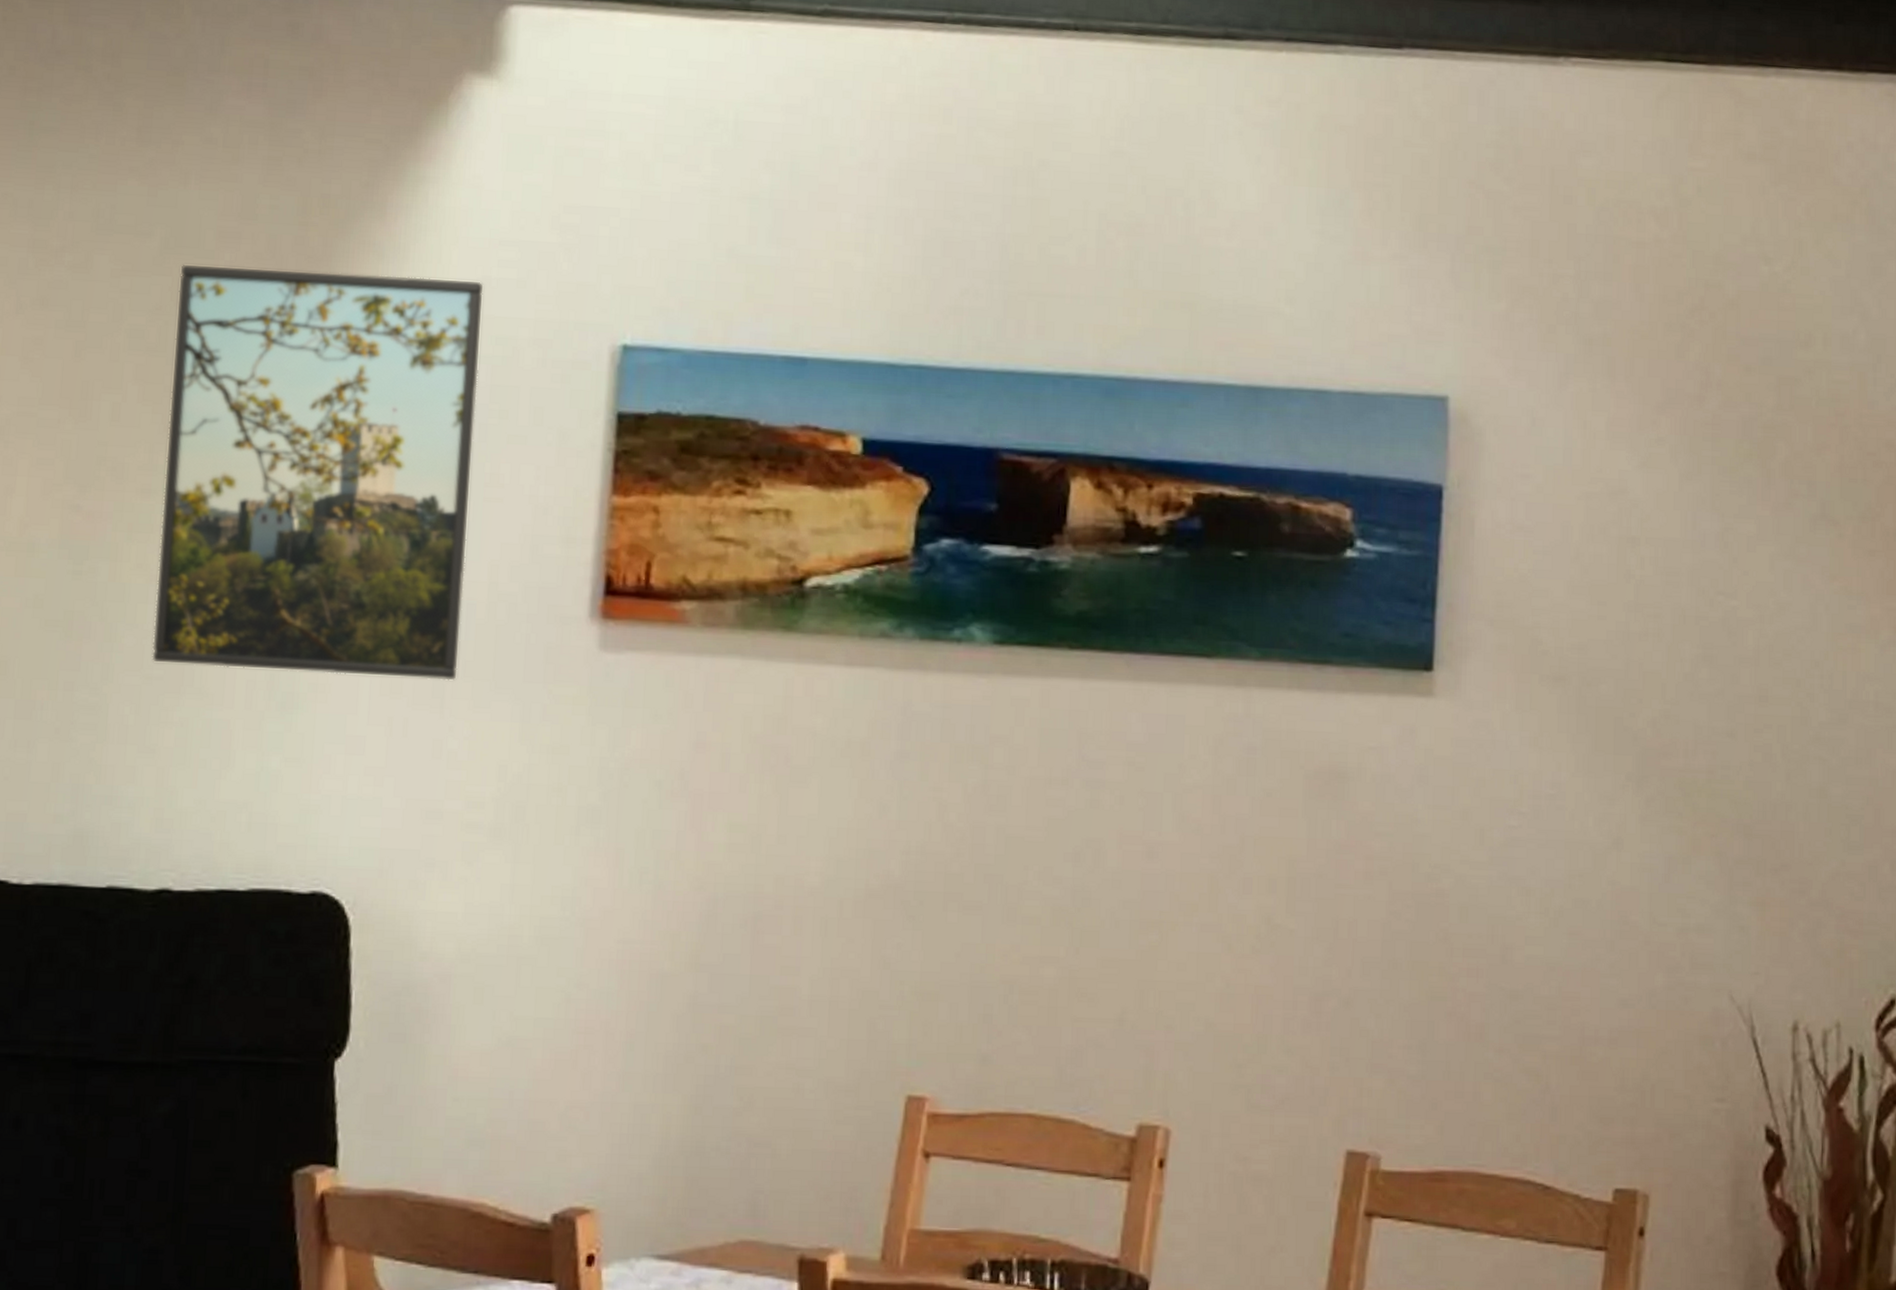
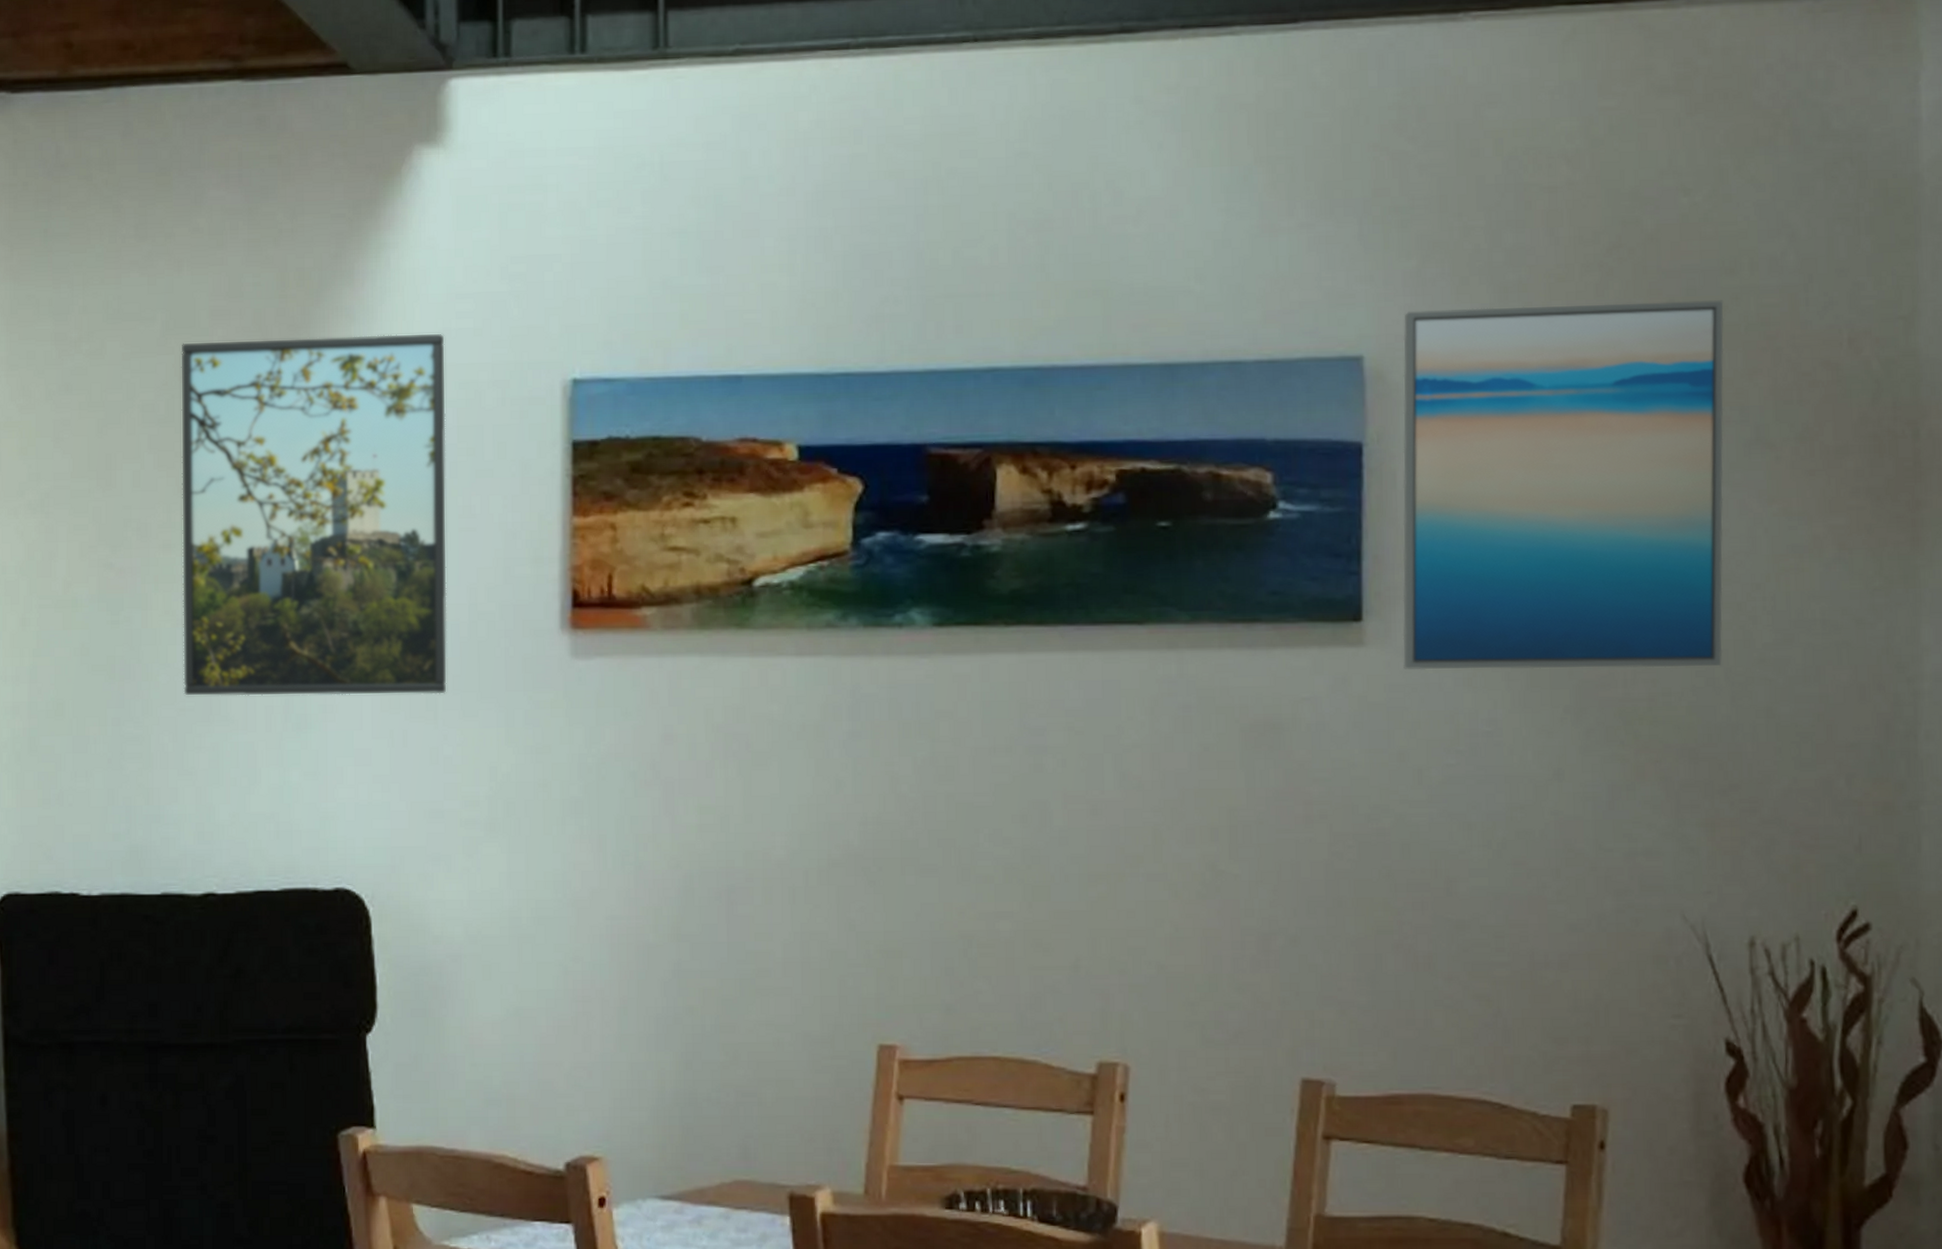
wall art: none [1471,355,1797,742] -> present [1402,300,1724,670]

